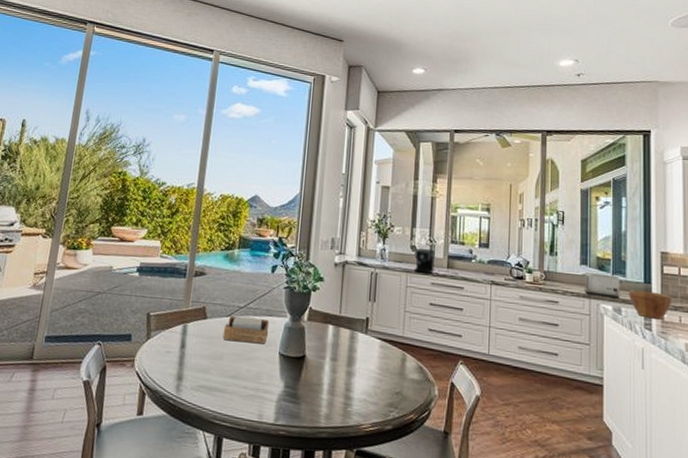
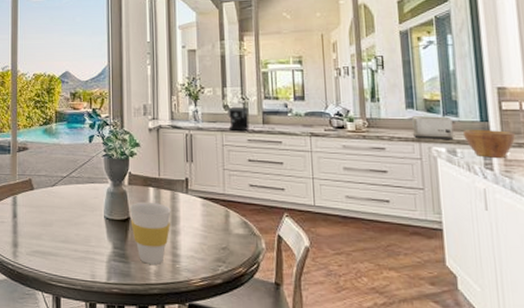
napkin holder: present [222,315,270,345] -> none [50,185,92,210]
cup: none [305,339,349,407] -> present [129,201,171,264]

